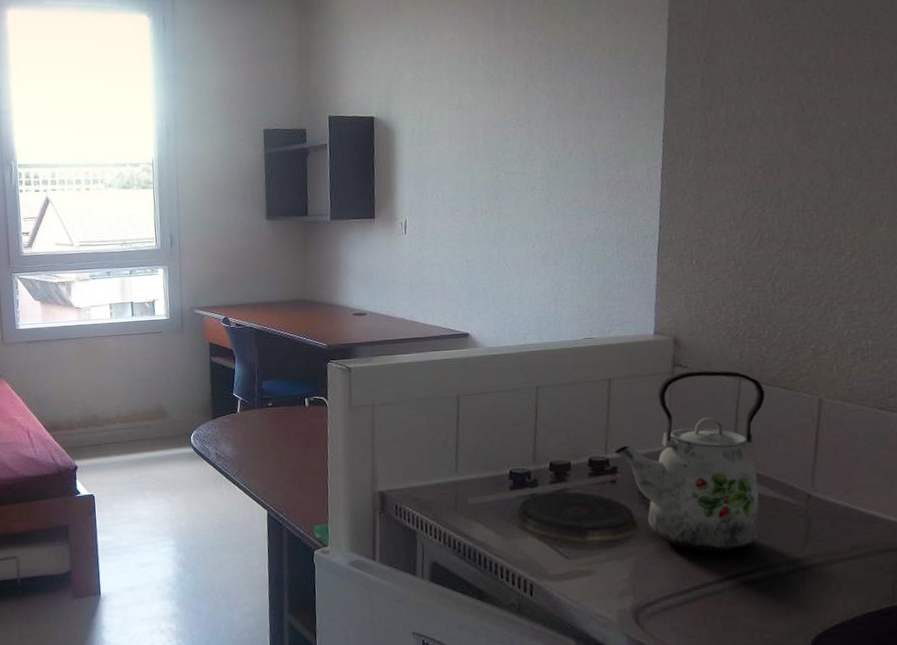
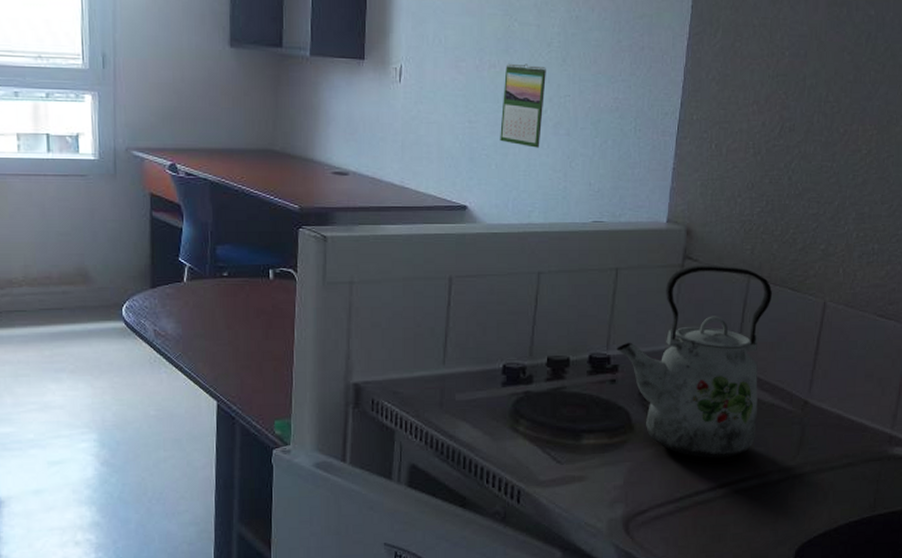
calendar: none [494,207,533,278] -> present [500,63,546,148]

